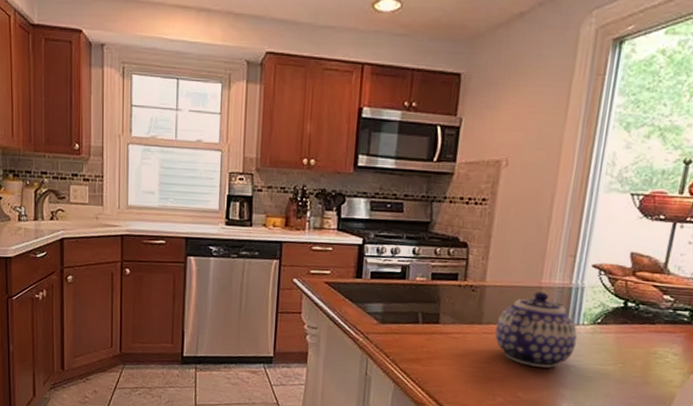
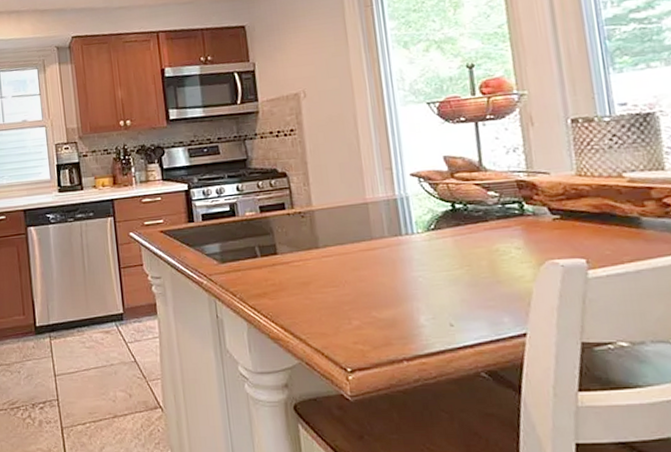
teapot: present [495,291,577,368] -> none [333,207,417,283]

